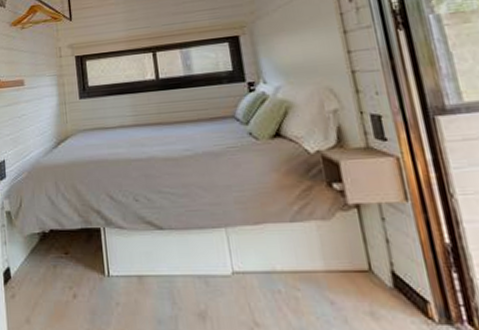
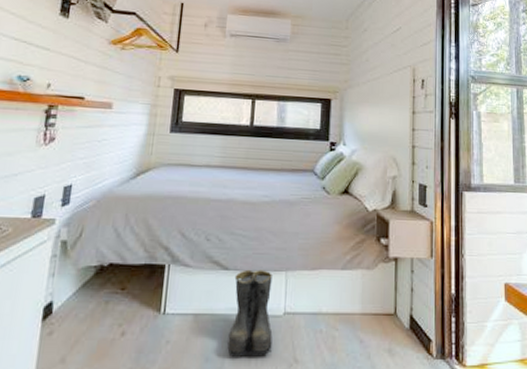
boots: none [171,227,227,319] -> present [227,269,273,357]

